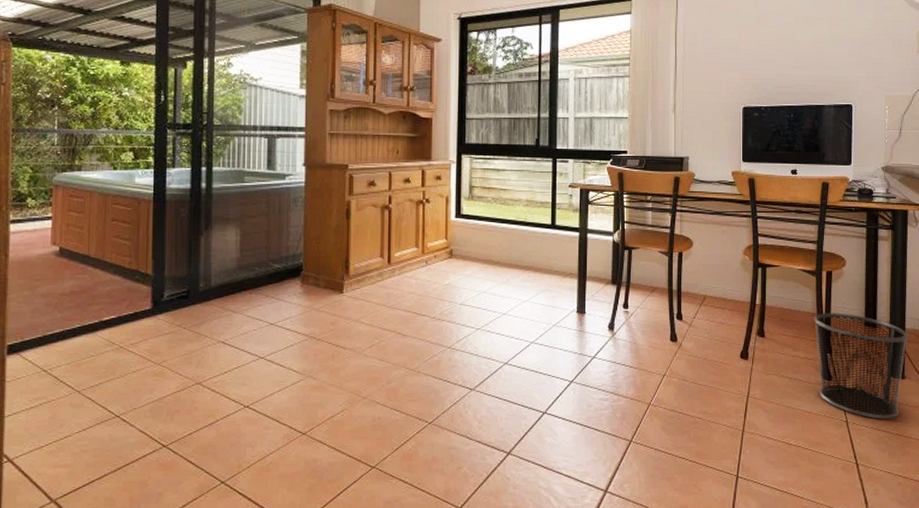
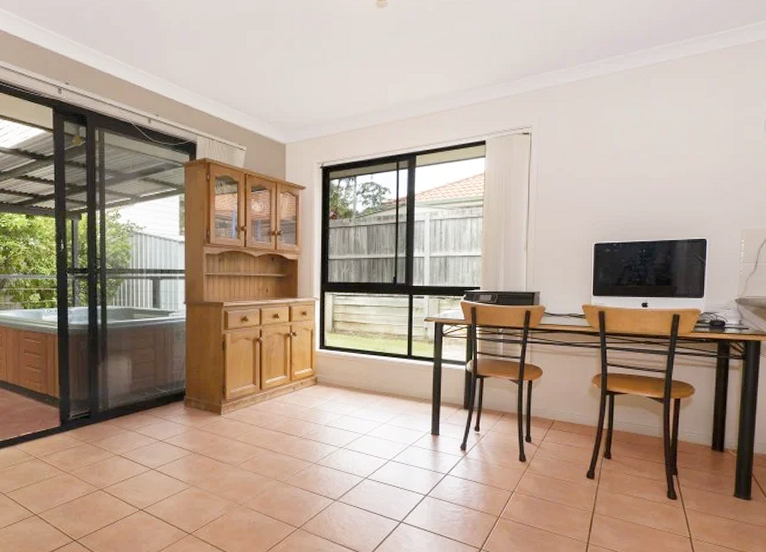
waste bin: present [813,313,909,420] -> none [660,437,757,537]

